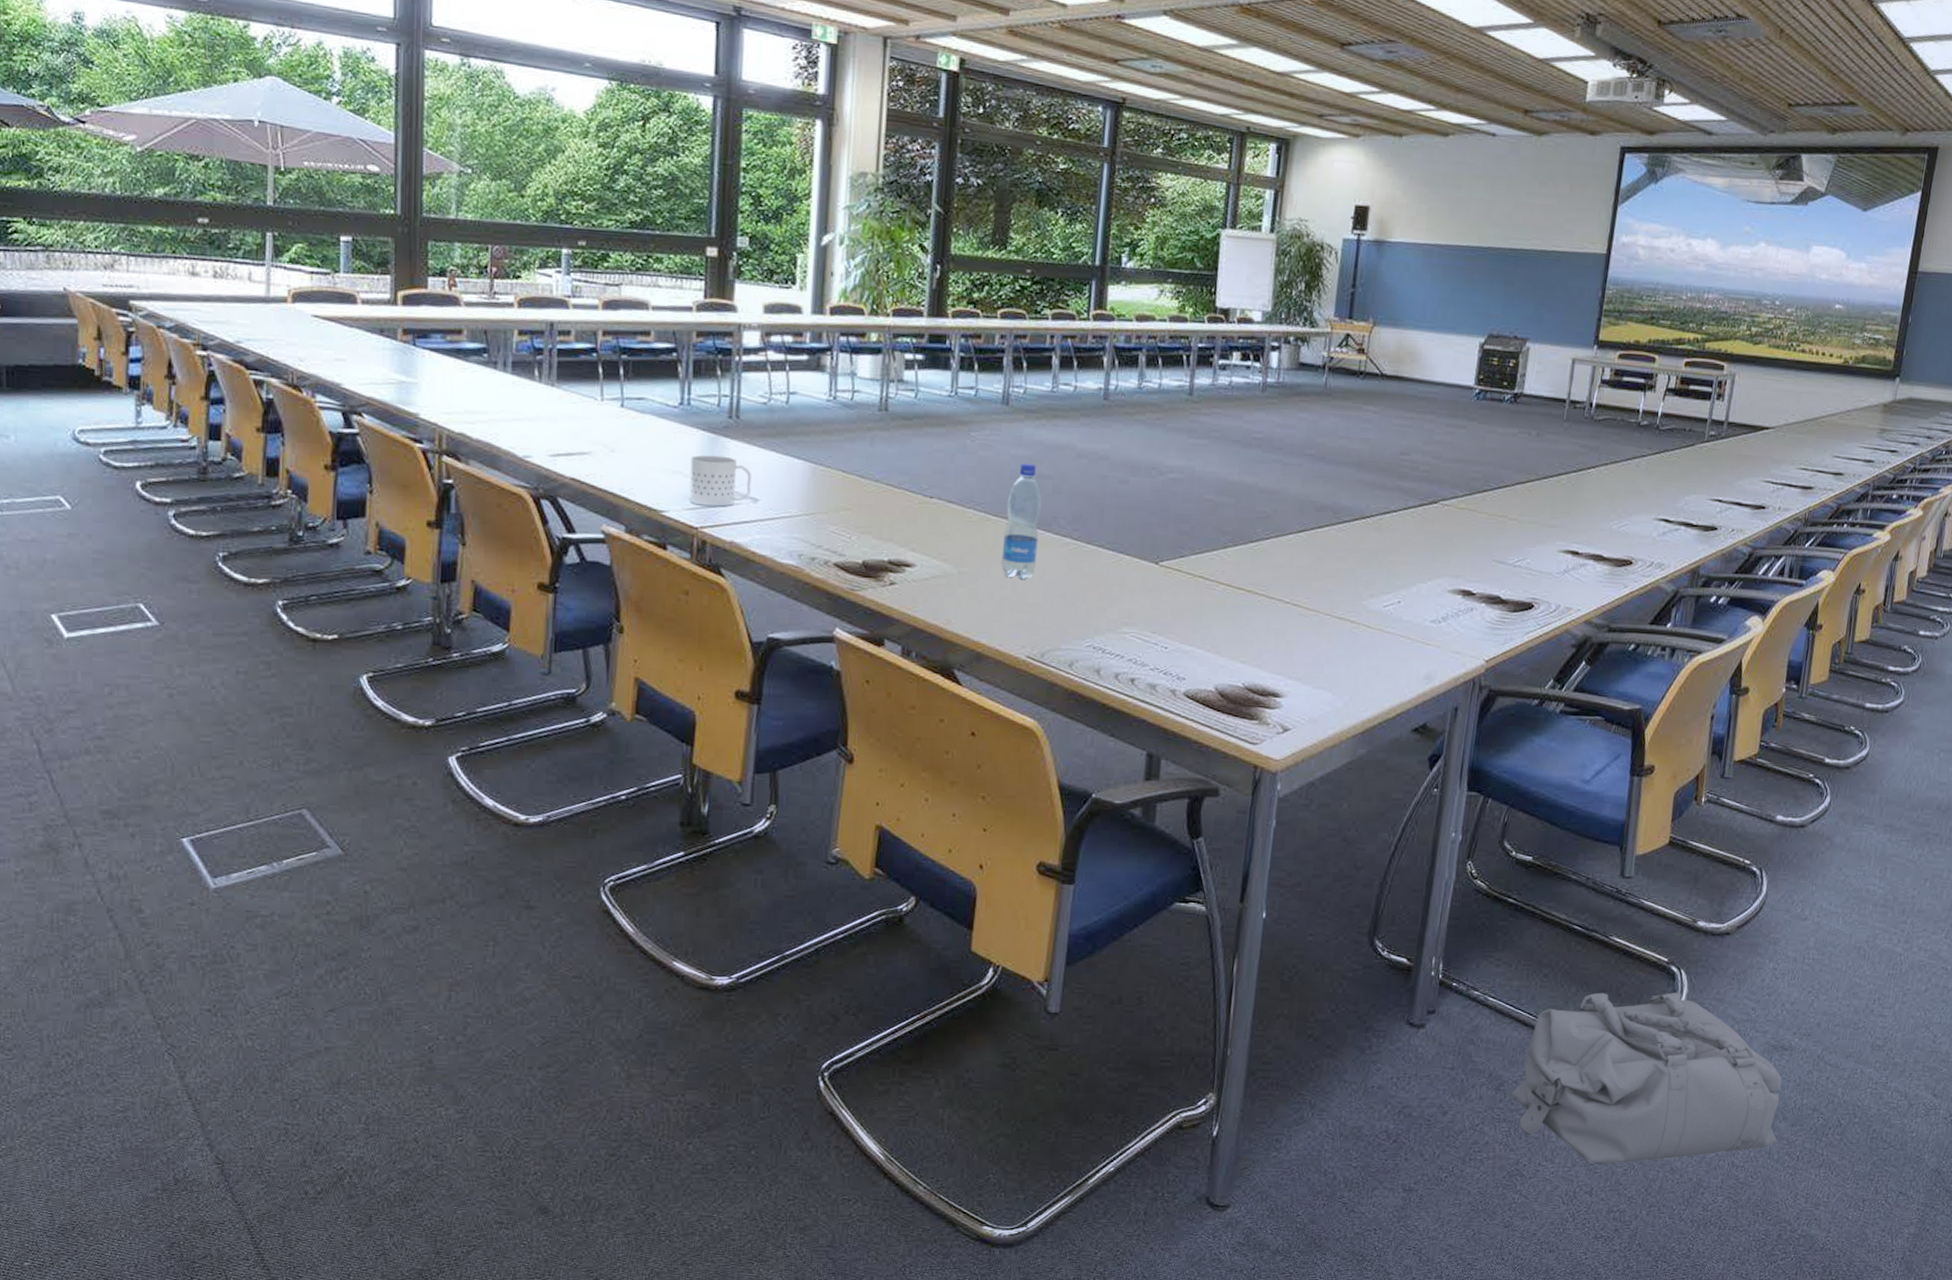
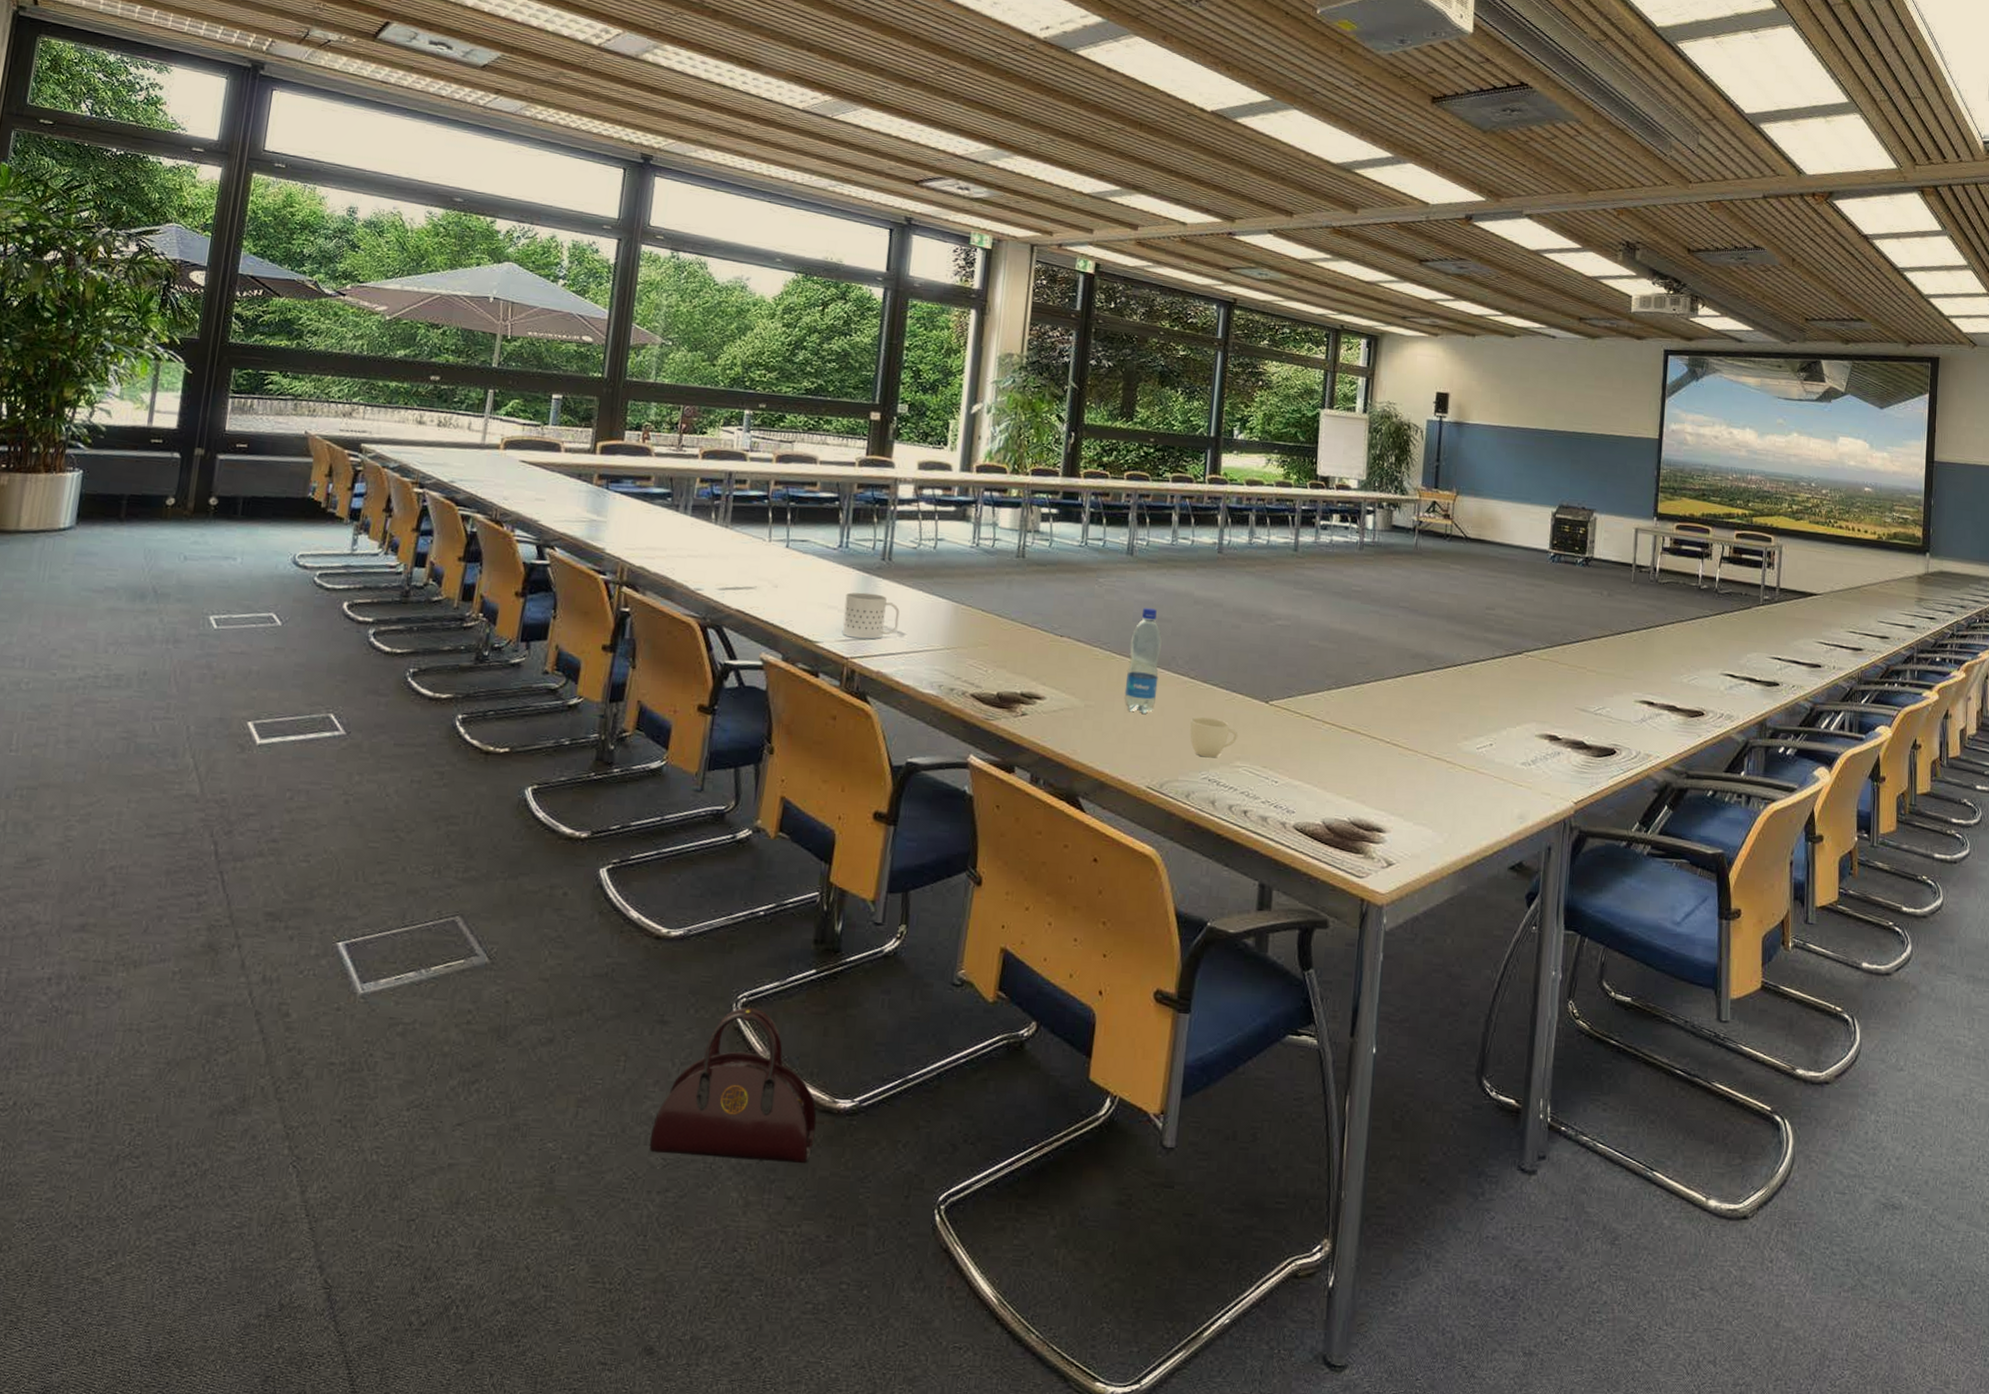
handbag: none [526,890,694,1037] -> present [649,1007,817,1163]
cup: none [1073,580,1126,624] -> present [1190,716,1238,758]
duffel bag: present [1509,992,1782,1164] -> none [1625,1141,1900,1331]

